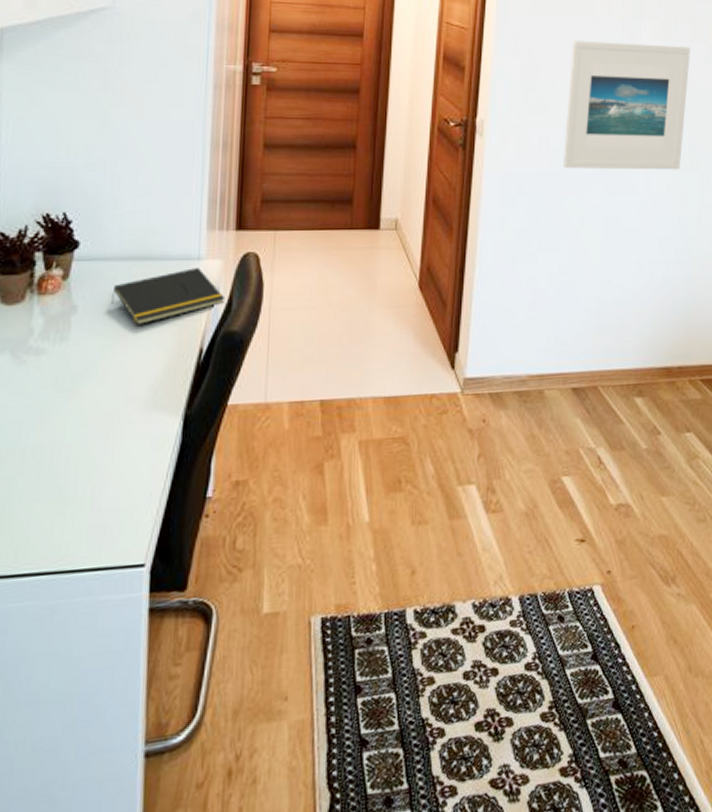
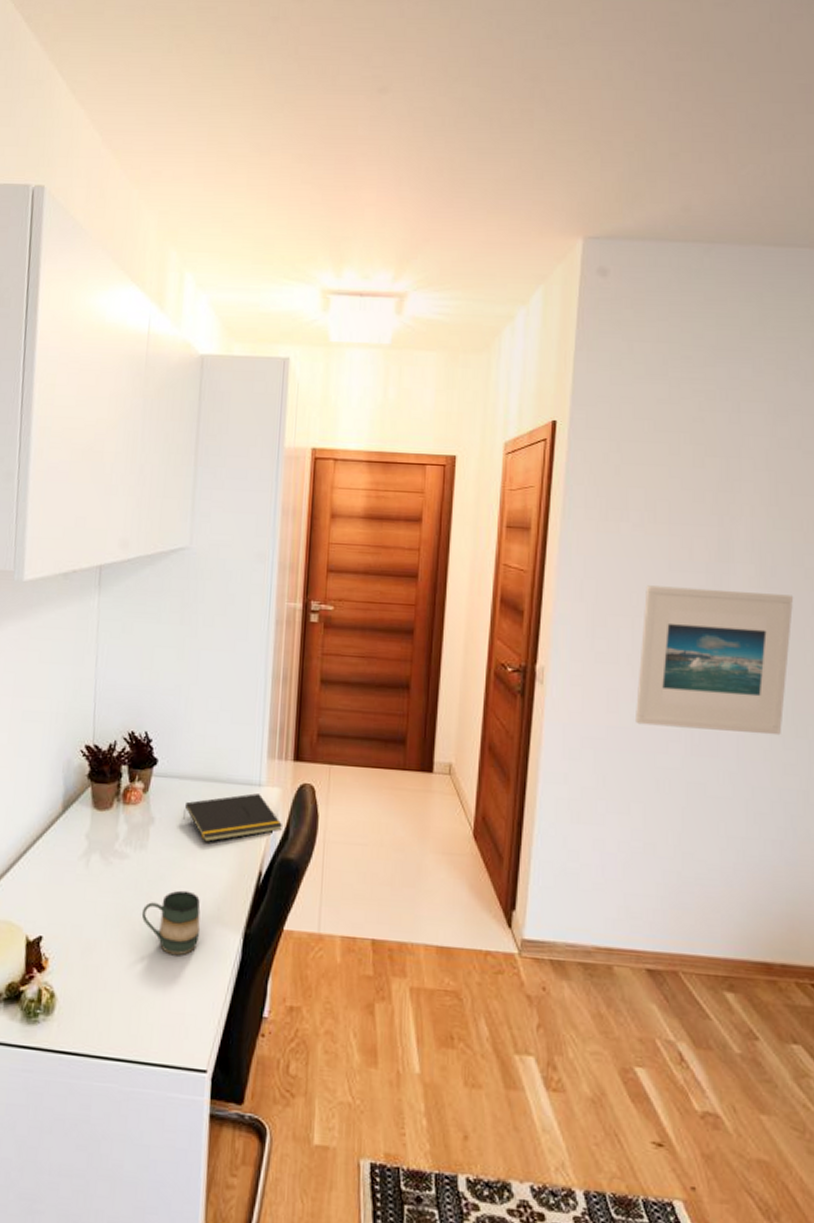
mug: none [63,379,135,450] -> present [141,890,201,955]

